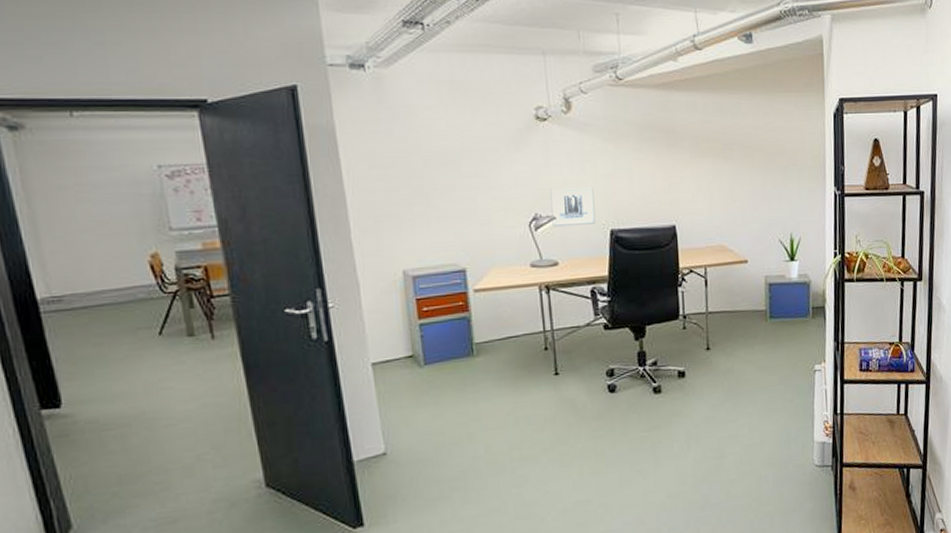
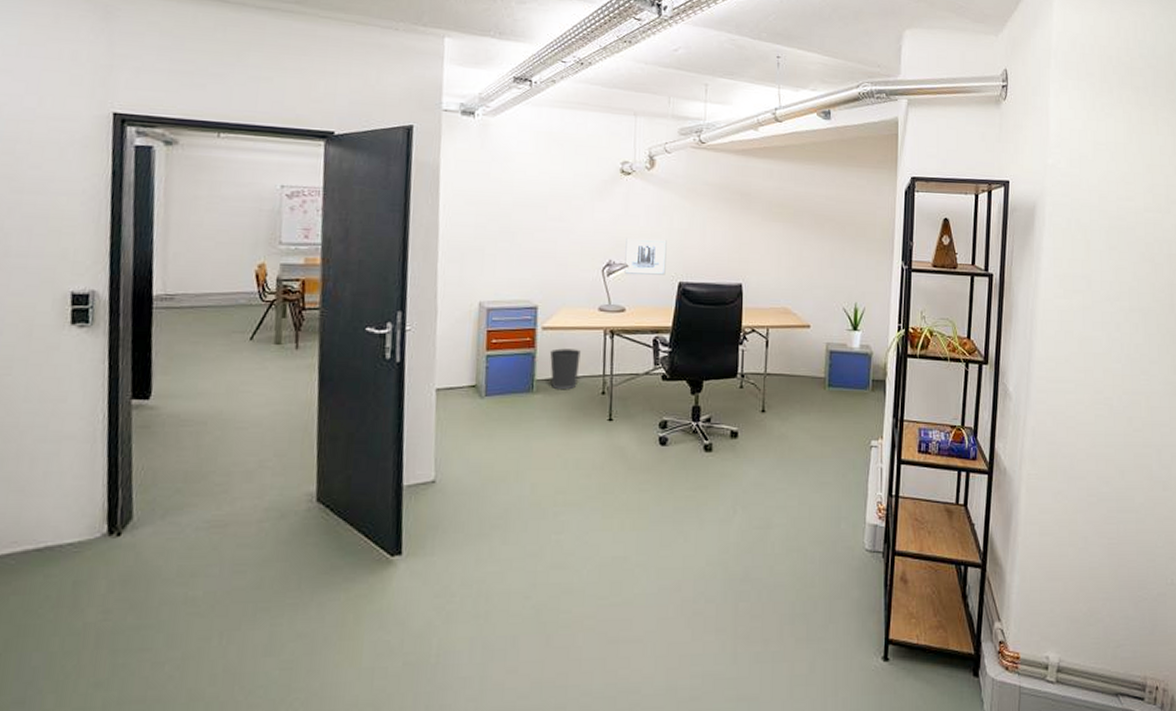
wastebasket: none [485,308,518,350] -> present [549,348,581,390]

